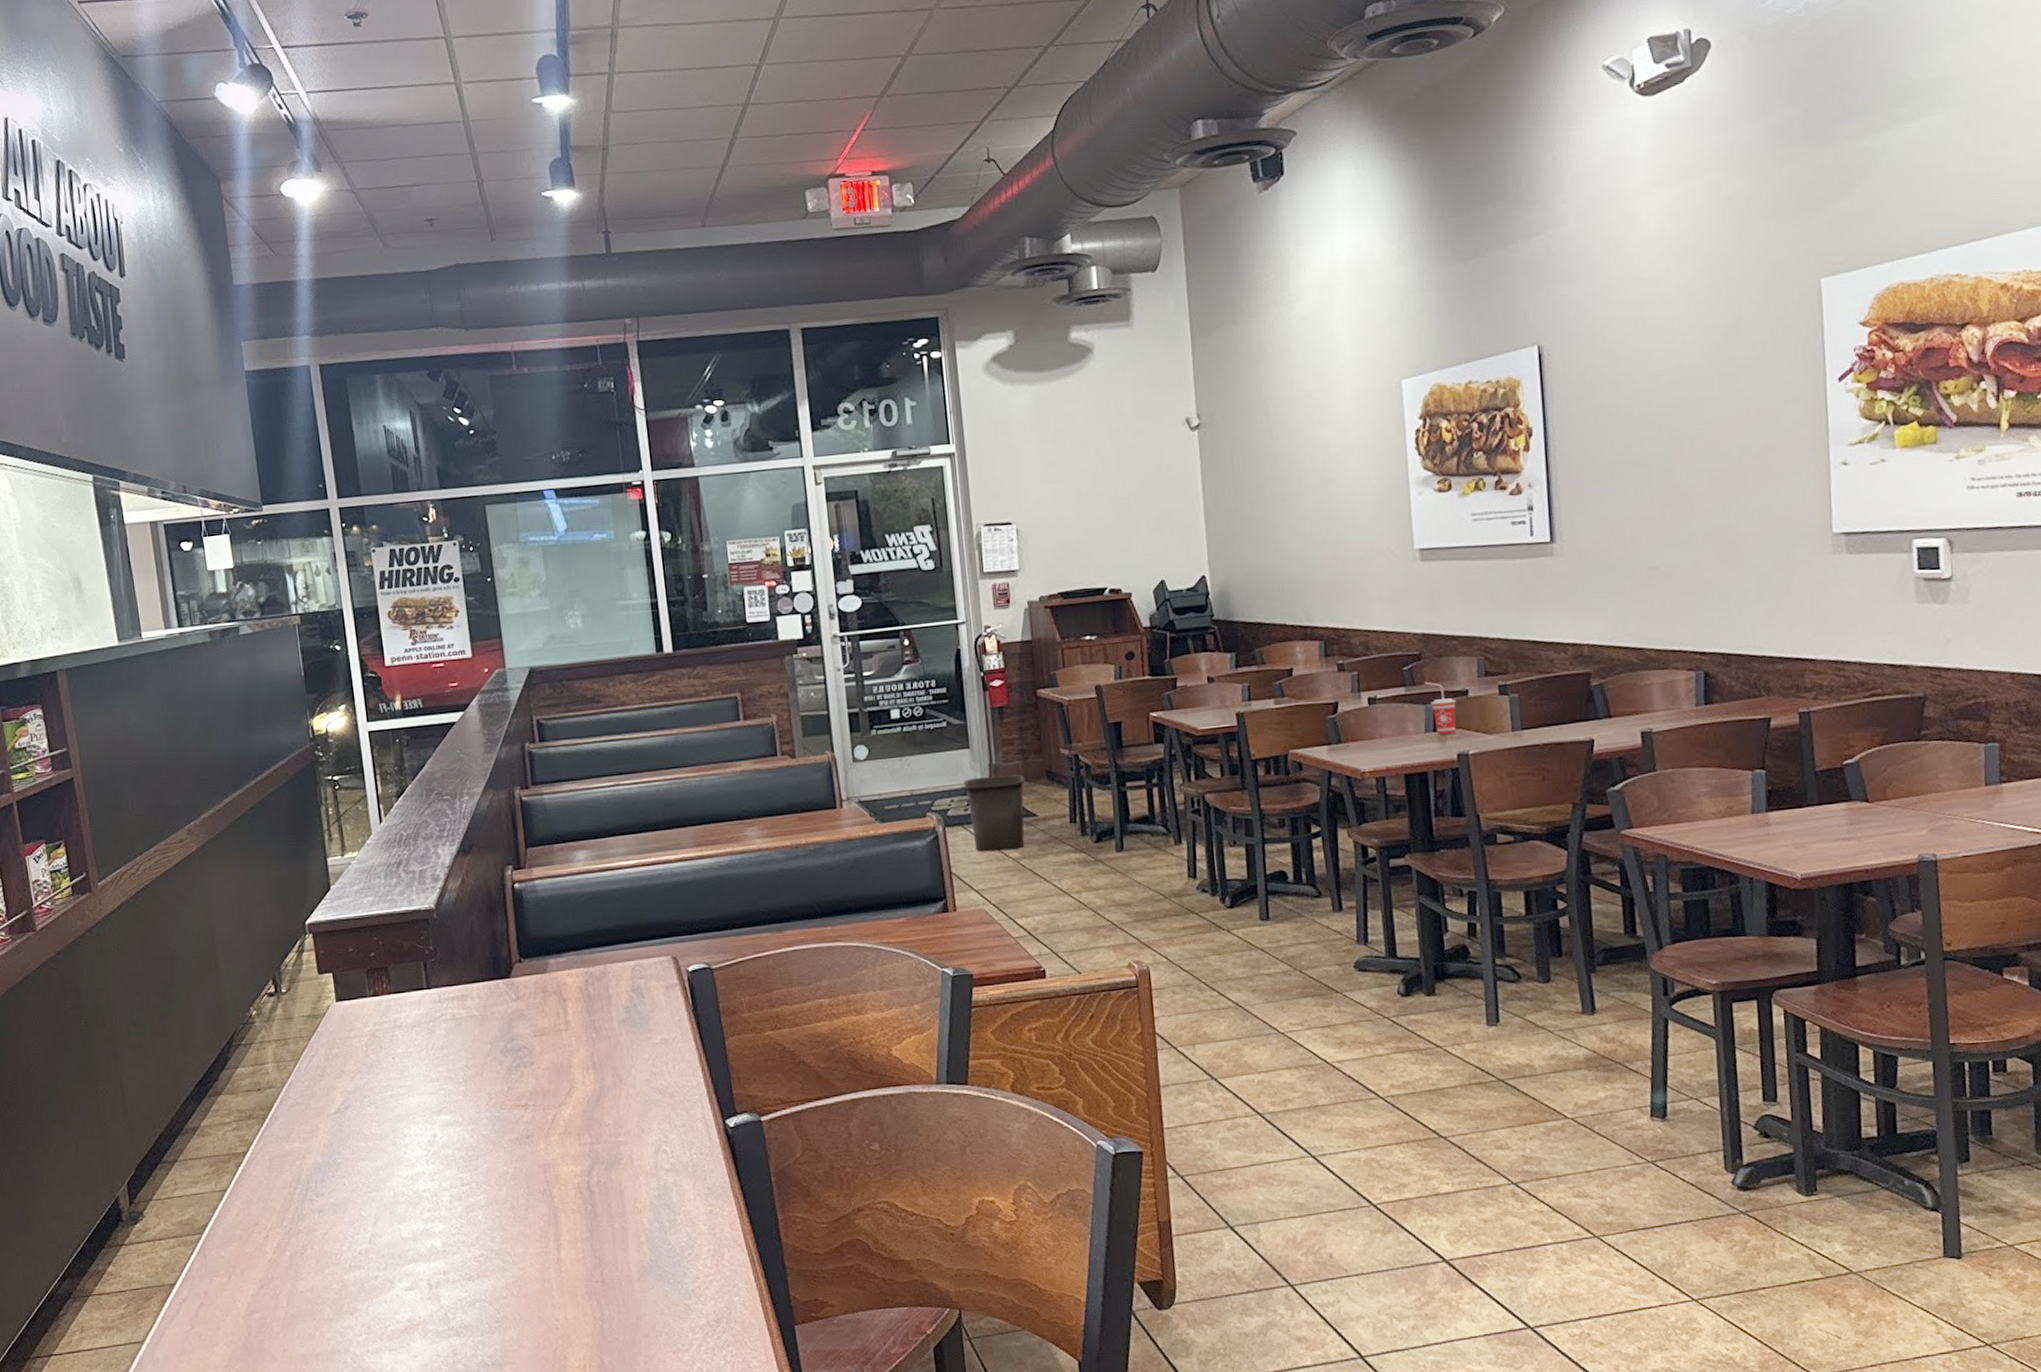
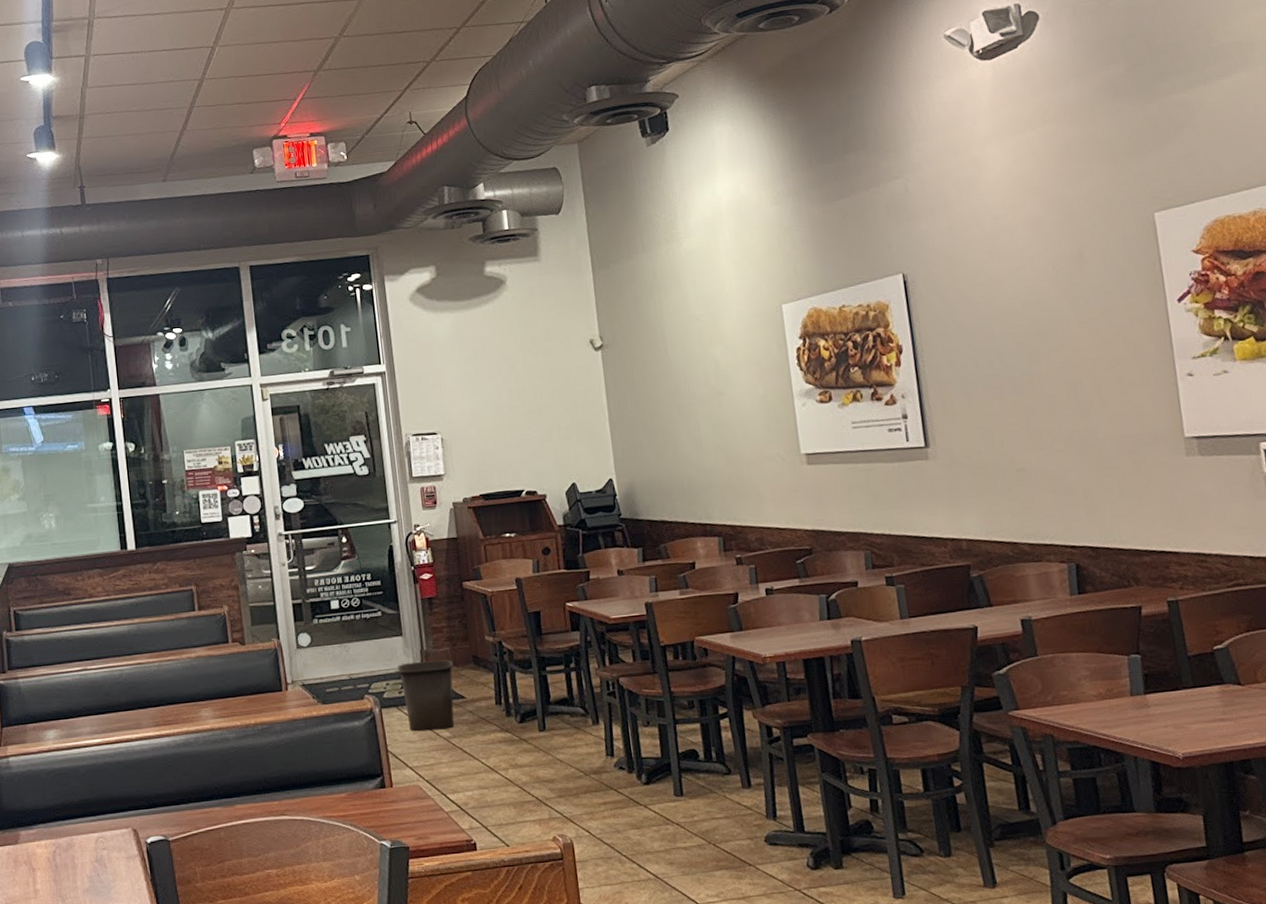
beverage cup: present [1423,681,1457,735] -> none [816,573,849,623]

